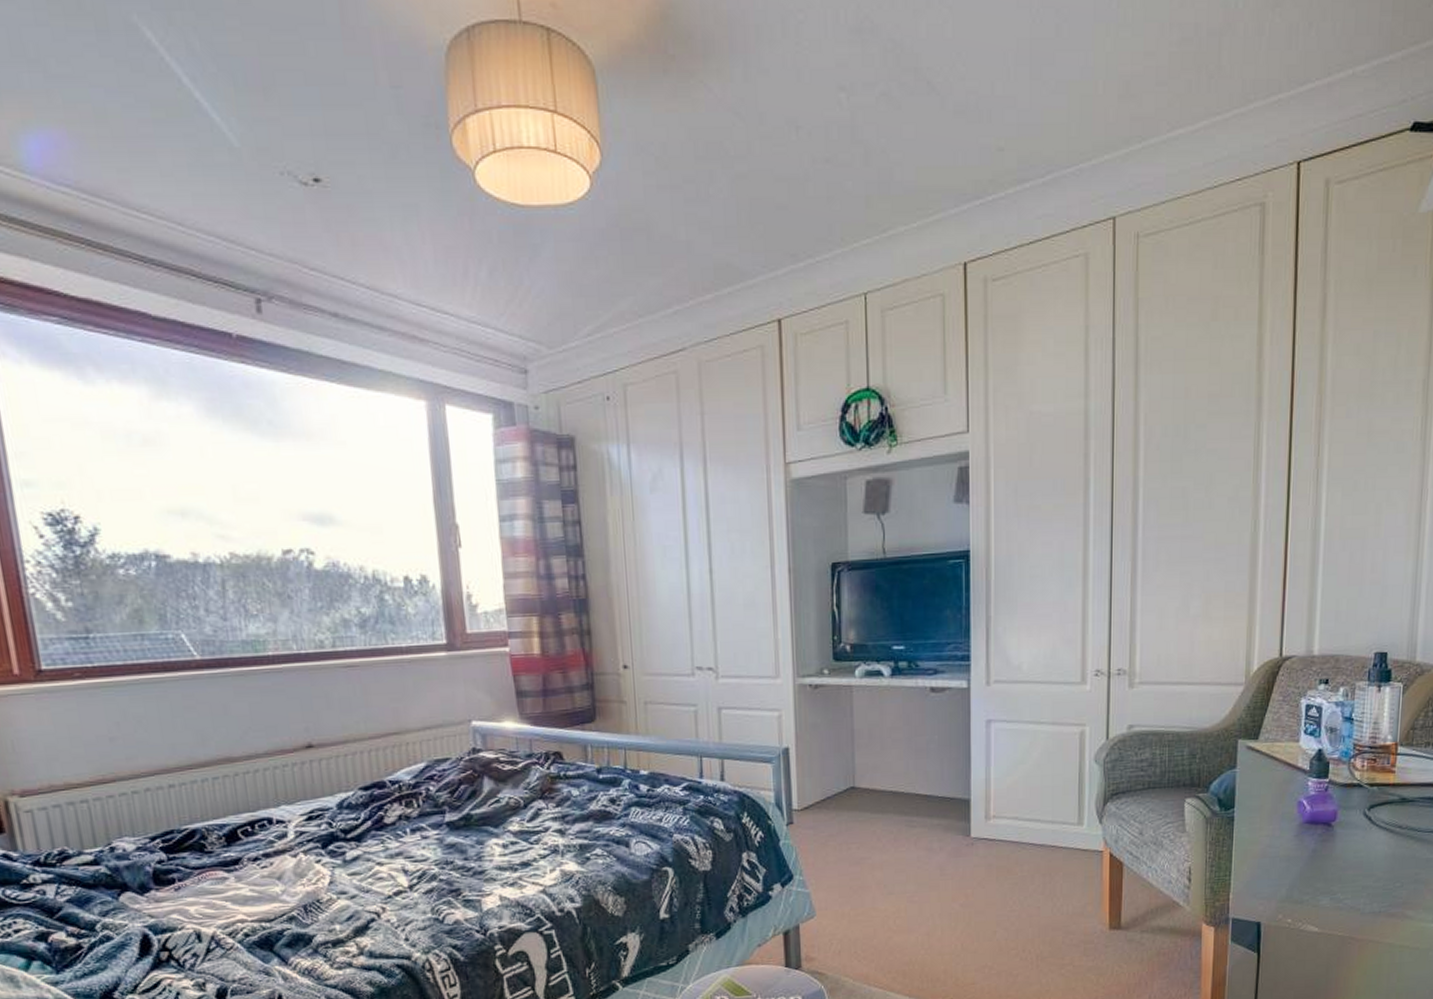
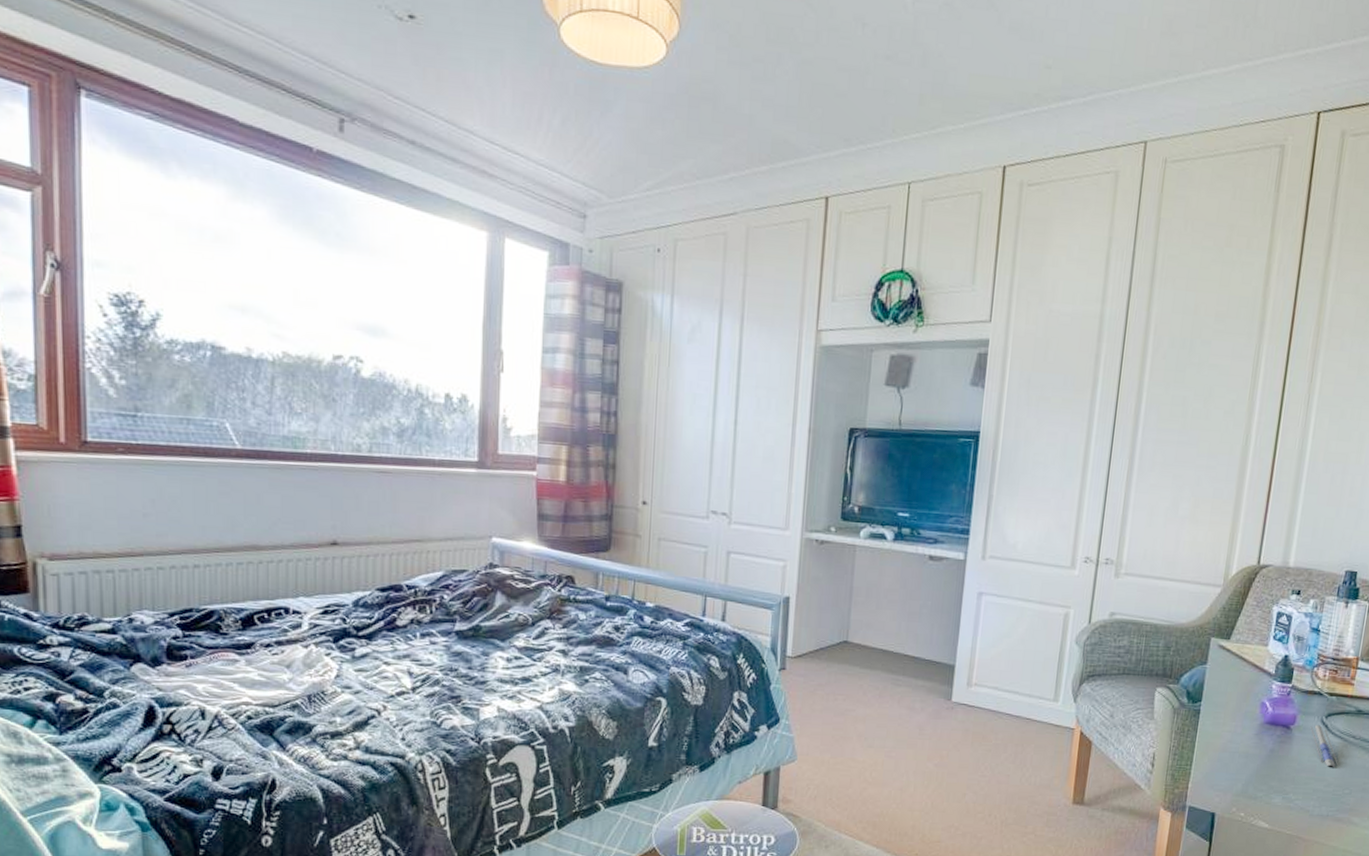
pen: none [1353,818,1386,862] -> present [1310,725,1338,769]

